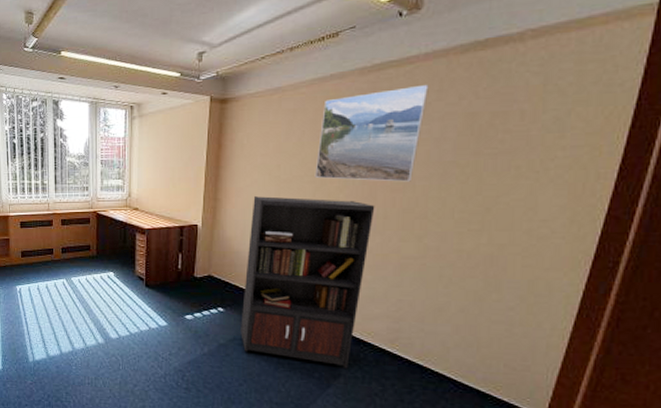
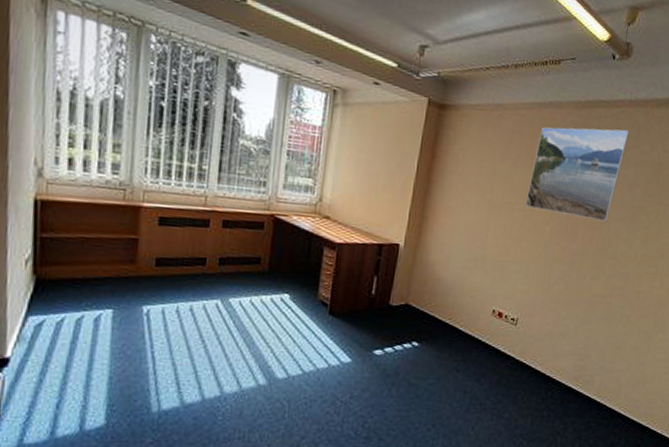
bookcase: present [240,196,375,369] -> none [434,219,576,408]

